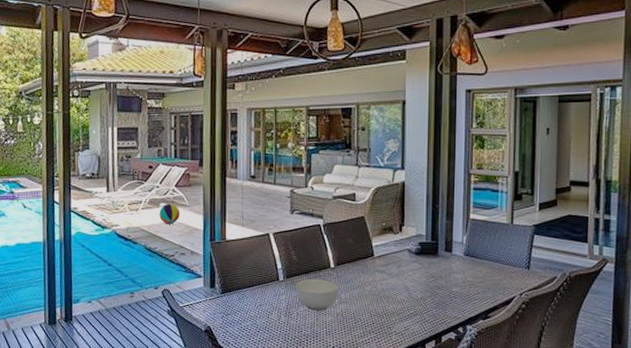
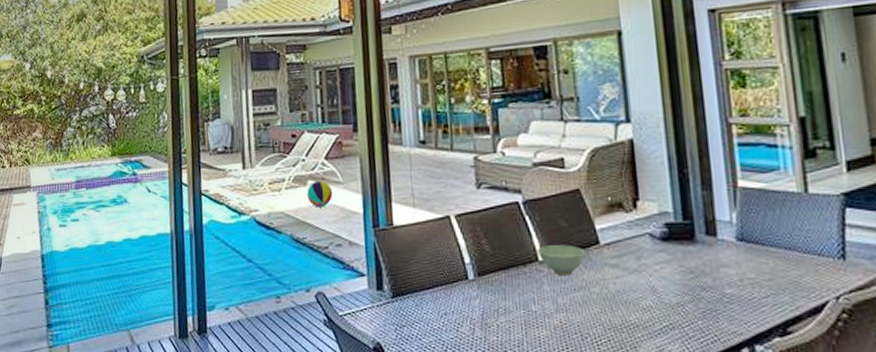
bowl: present [296,279,339,311] -> none [492,277,554,322]
bowl: none [330,256,364,279] -> present [537,245,586,276]

